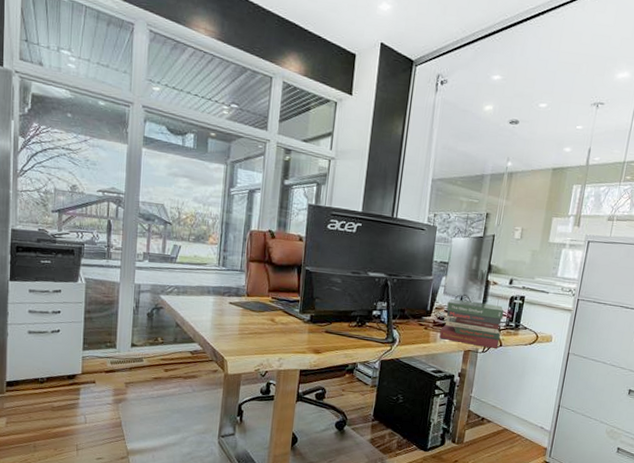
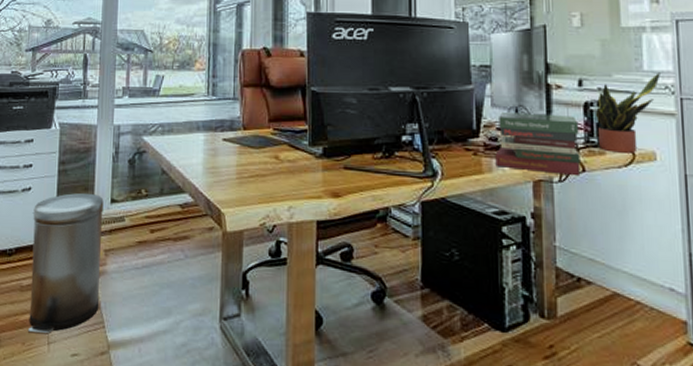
pedal bin: none [58,337,125,444] -> present [27,192,104,335]
potted plant: none [515,279,568,336] -> present [596,73,660,153]

